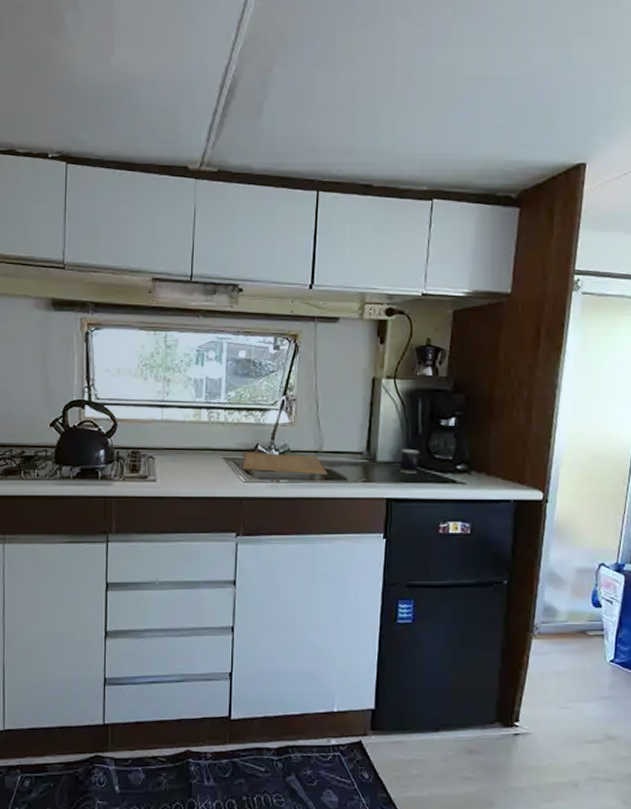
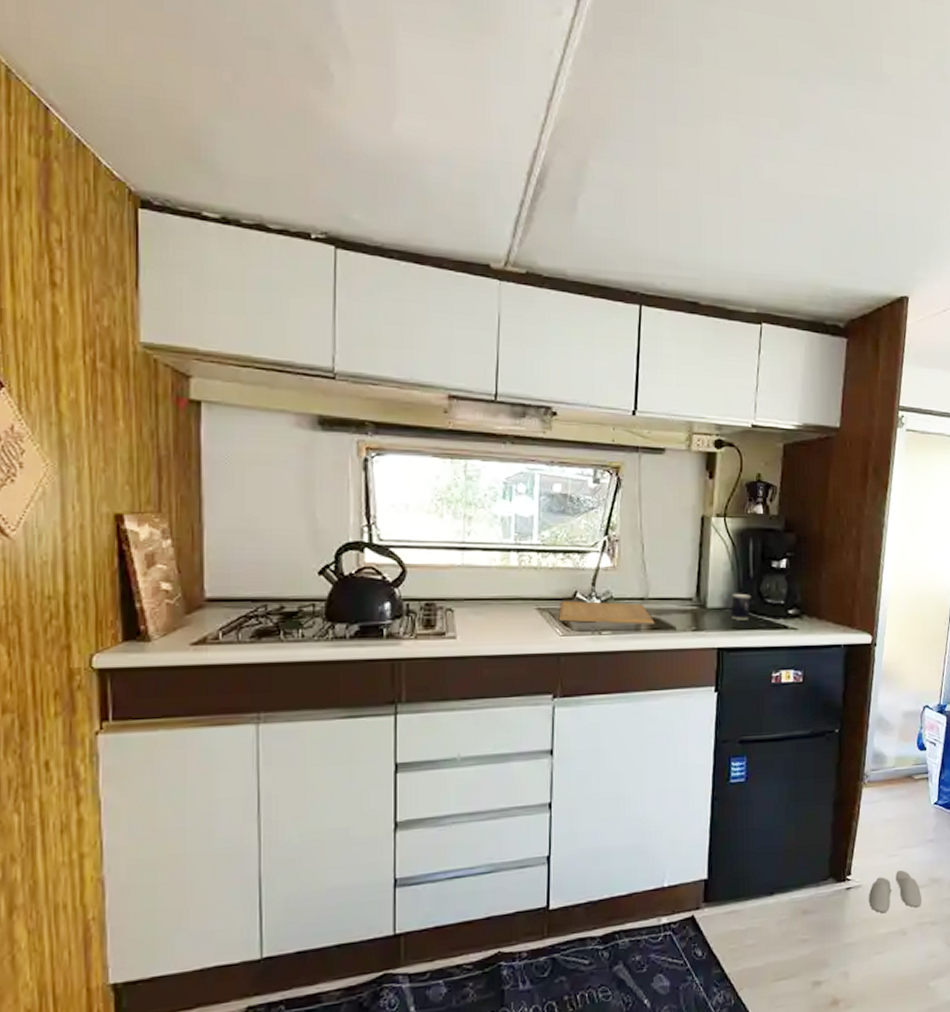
slippers: none [537,722,596,763] -> present [868,869,922,914]

